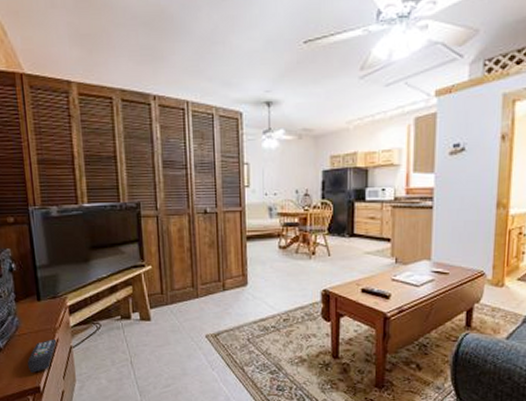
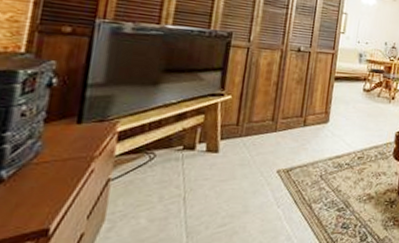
remote control: present [27,340,57,373] -> none [37,170,91,211]

